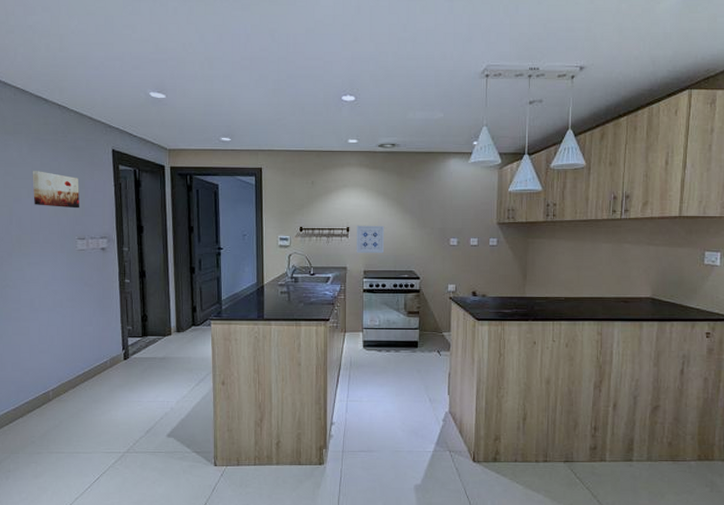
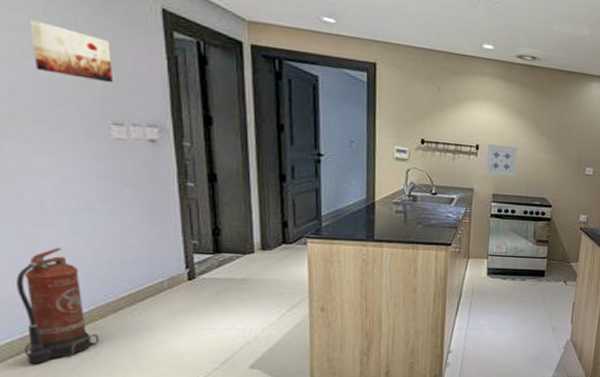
fire extinguisher: none [13,336,63,431] -> present [16,247,100,365]

